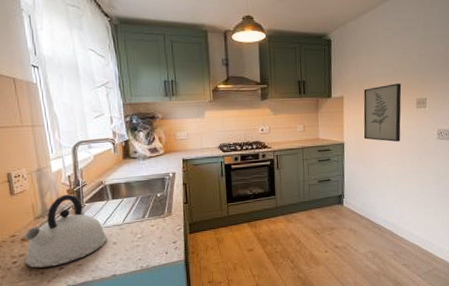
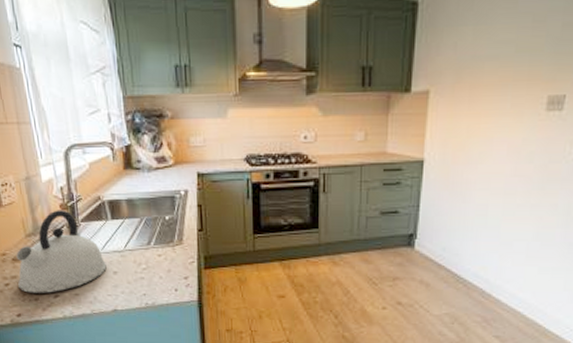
wall art: present [363,83,402,142] -> none [454,71,526,161]

